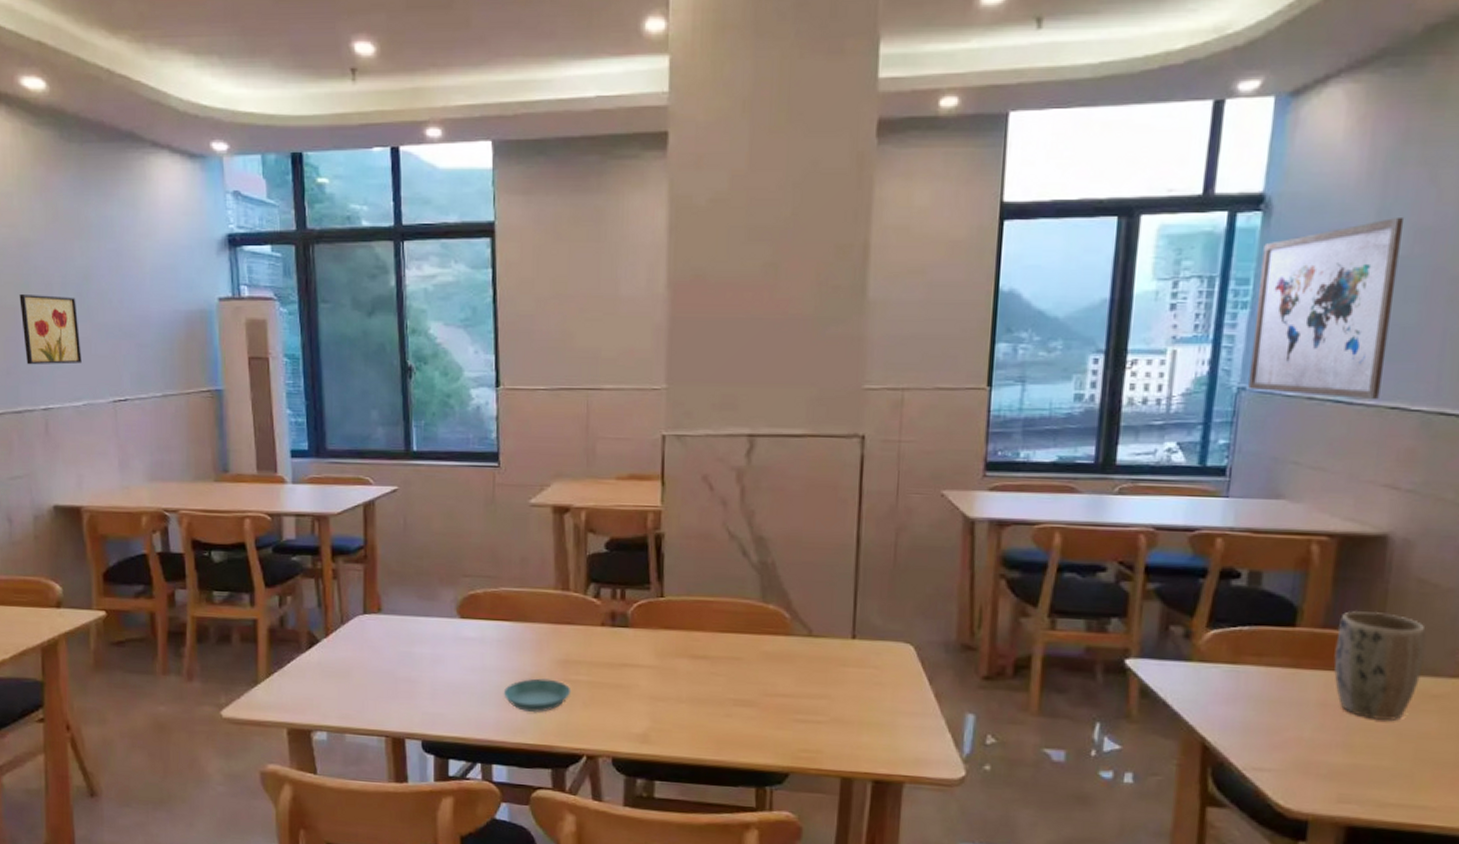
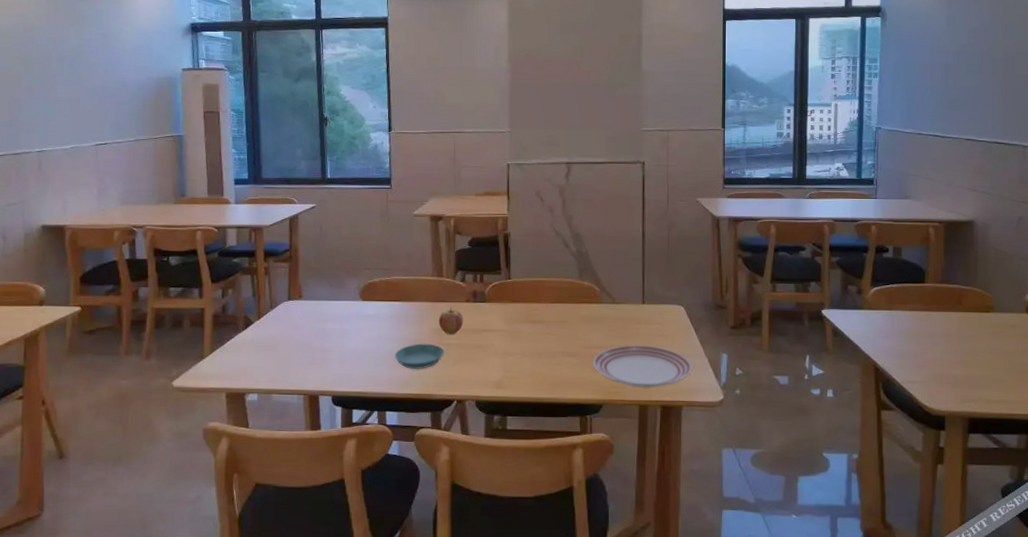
wall art: present [19,293,82,365] -> none [23,65,72,118]
fruit: none [562,631,597,669] -> present [438,307,464,334]
dinner plate: none [776,694,922,755] -> present [592,344,692,389]
wall art: present [1248,216,1405,400] -> none [882,21,963,135]
plant pot: present [1334,611,1427,720] -> none [950,271,1003,343]

